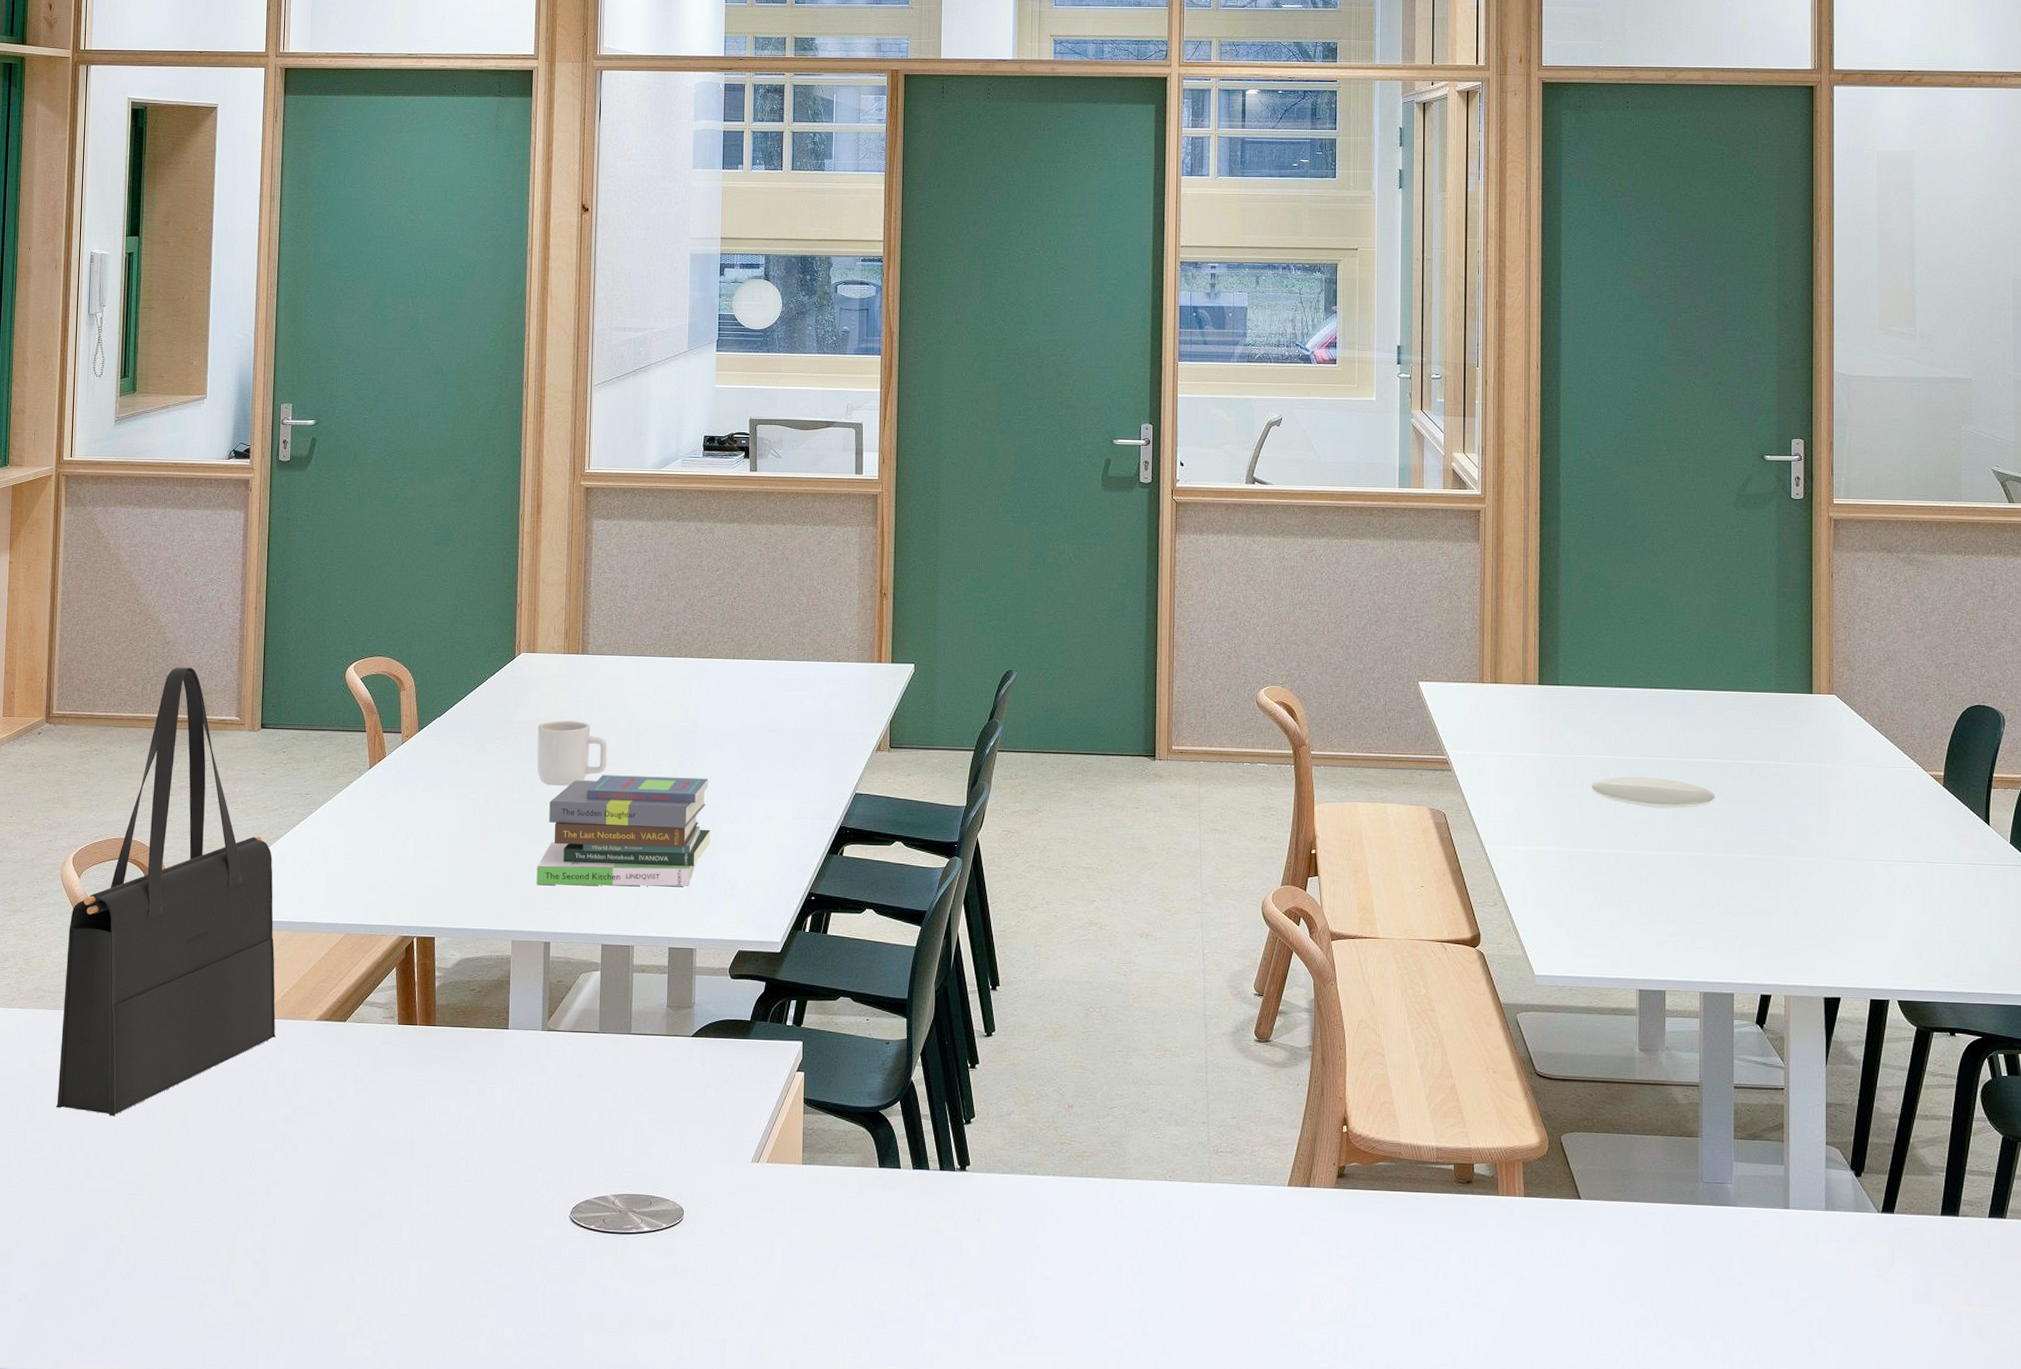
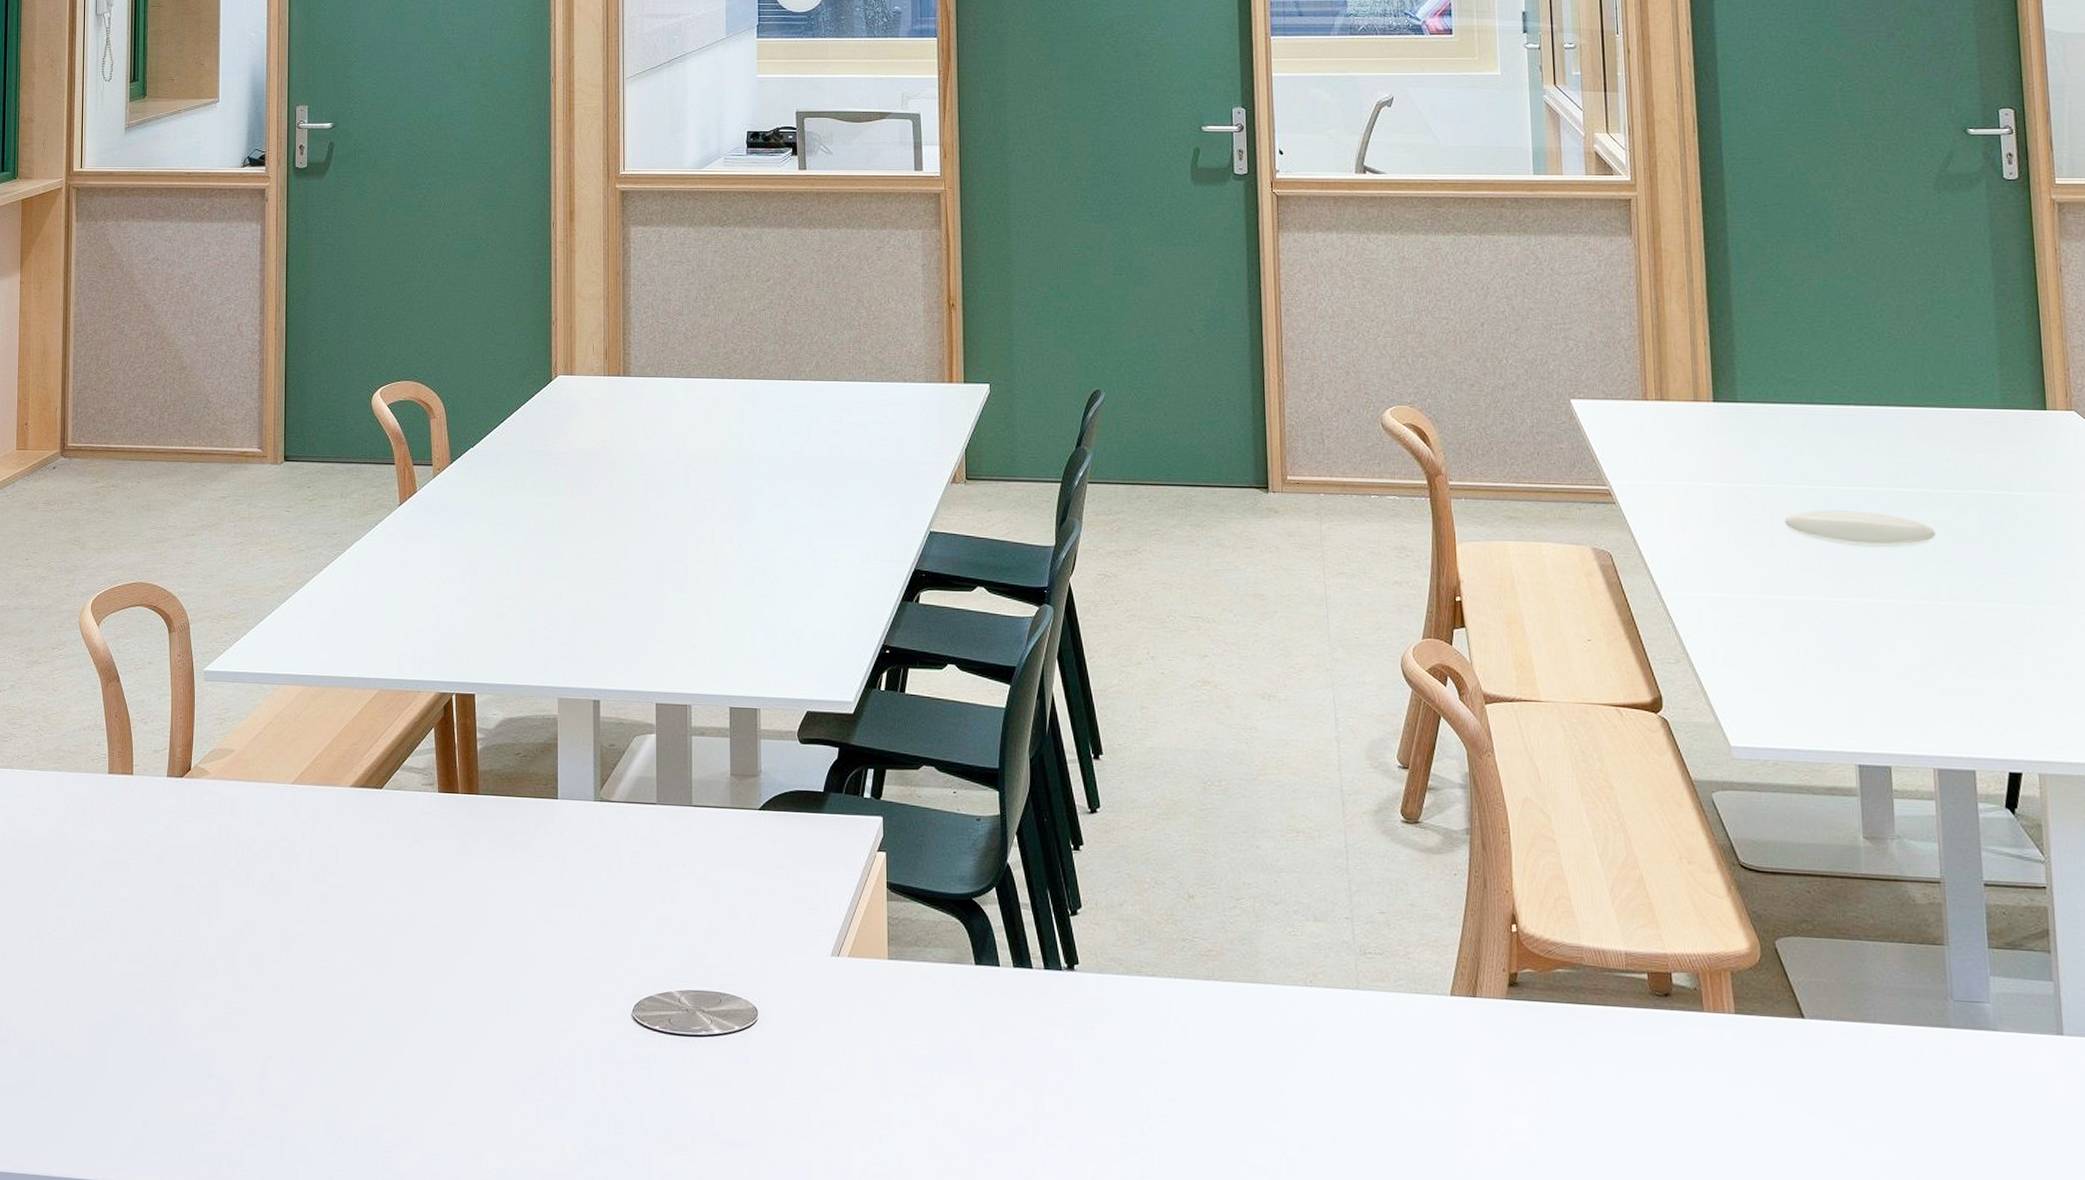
tote bag: present [55,667,276,1117] -> none [78,394,308,892]
mug: present [536,720,608,786] -> none [578,450,655,524]
books: present [536,775,711,887] -> none [582,511,772,638]

